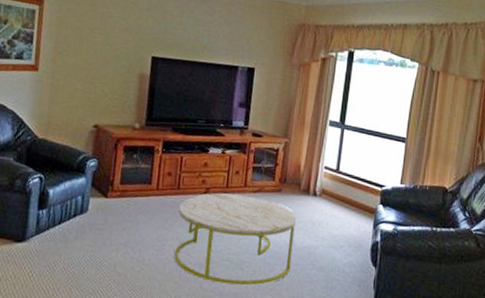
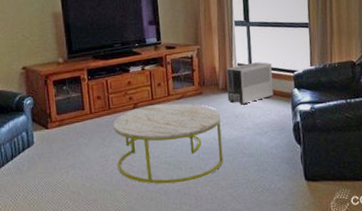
air purifier: none [307,168,361,212] -> present [225,62,274,105]

